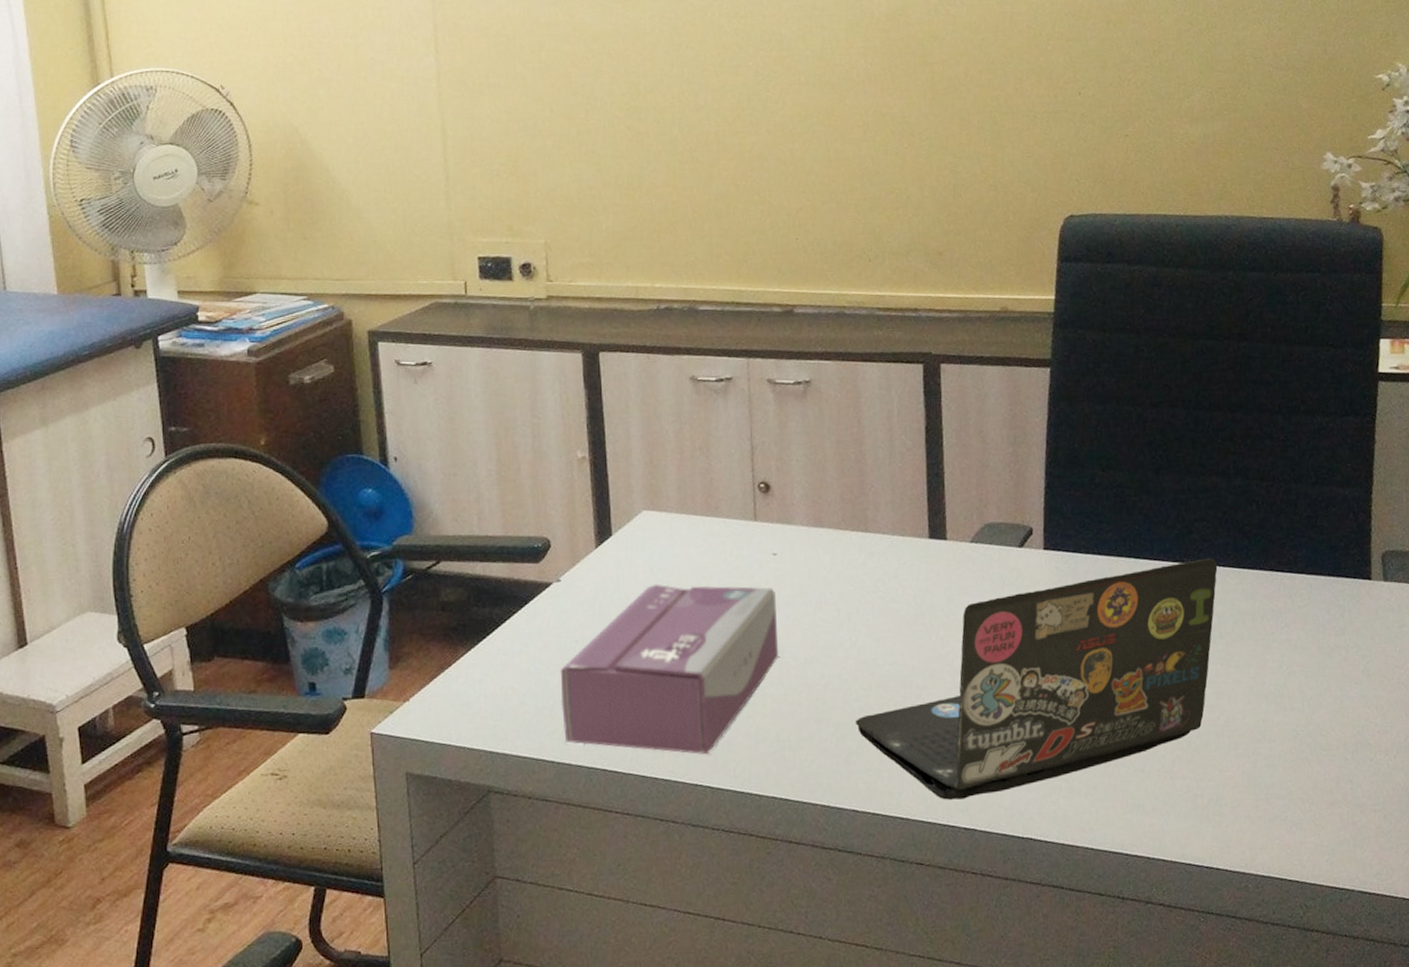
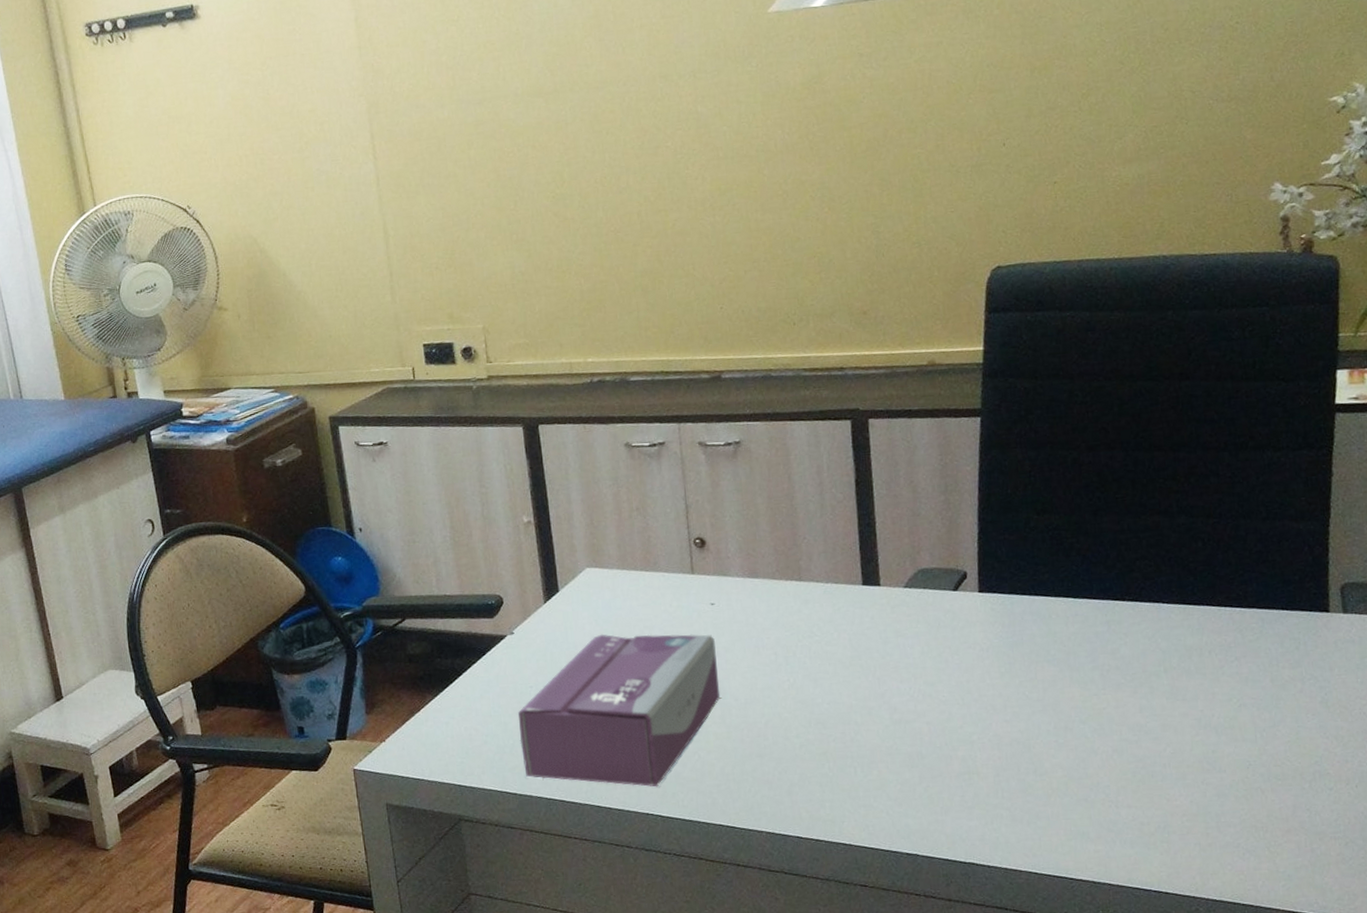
laptop: present [856,558,1218,800] -> none [797,595,1162,828]

